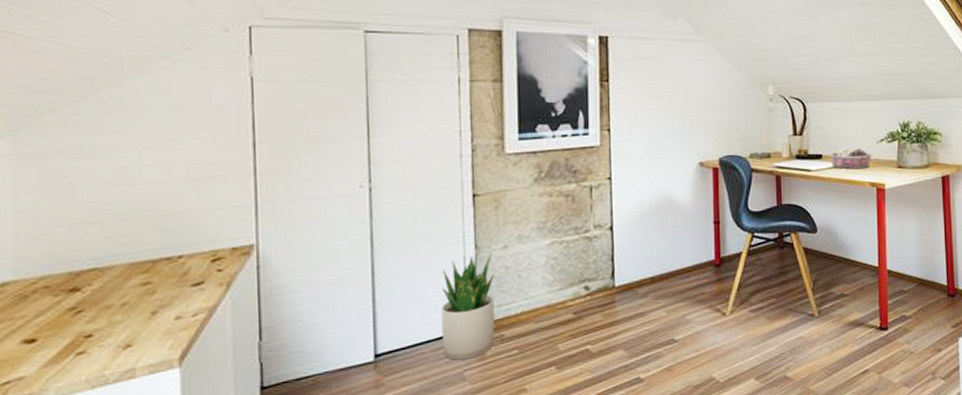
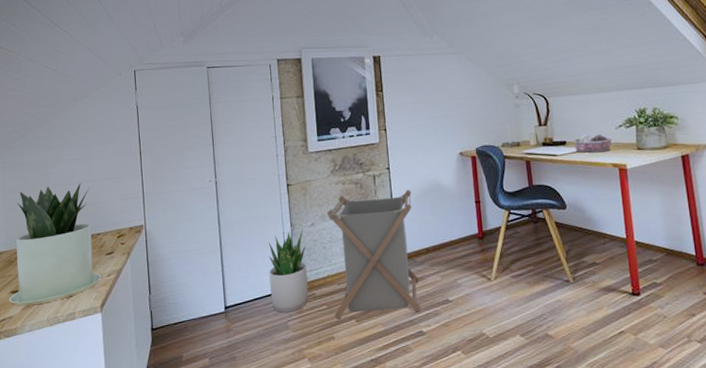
planter: none [17,182,183,362] -> present [8,182,102,307]
laundry basket: none [526,206,640,367] -> present [327,190,421,320]

